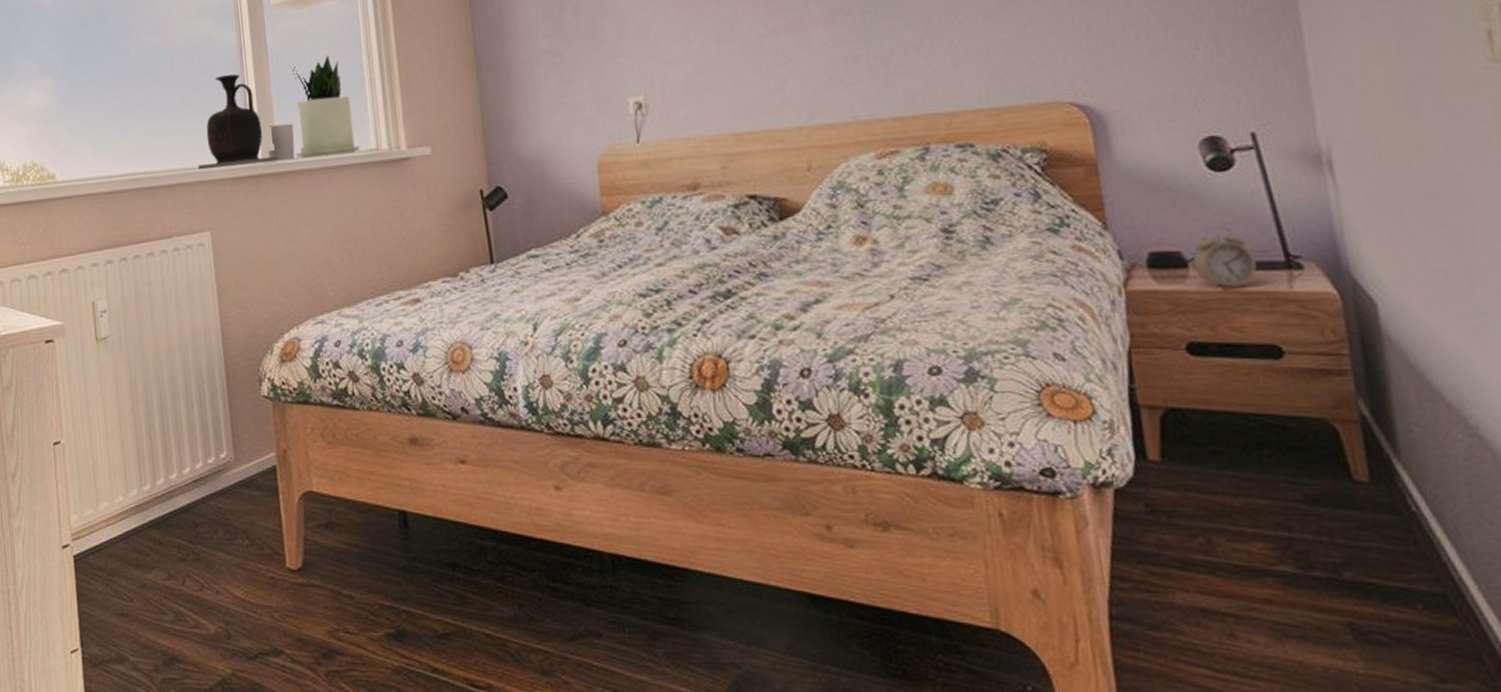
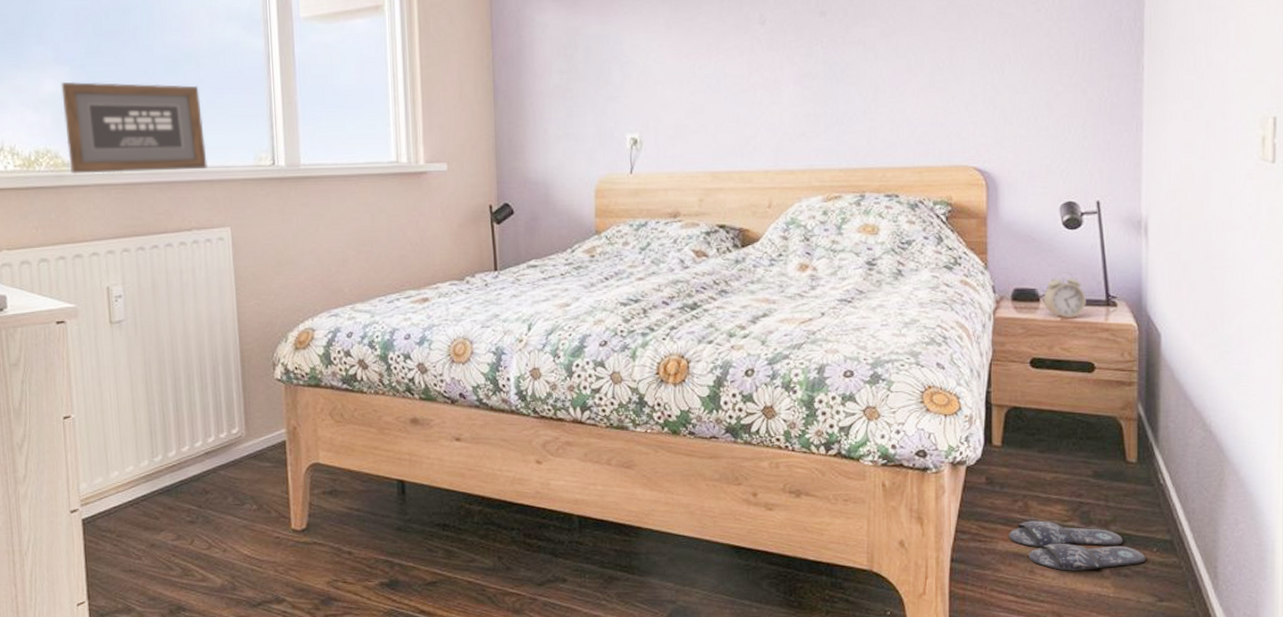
picture frame: none [45,85,185,186] -> present [61,81,207,174]
vase: present [198,74,278,170] -> none [221,80,301,169]
candle holder: present [268,123,295,161] -> none [292,131,318,166]
planter: present [290,56,360,158] -> none [317,71,381,165]
slippers: none [1189,563,1408,635] -> present [1009,520,1146,571]

